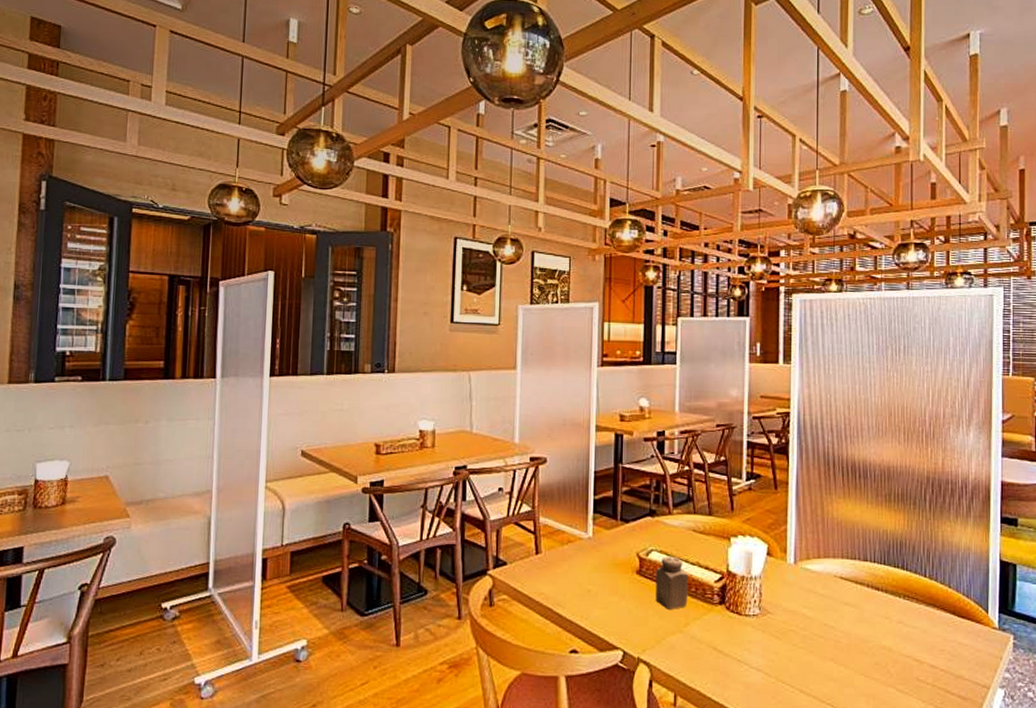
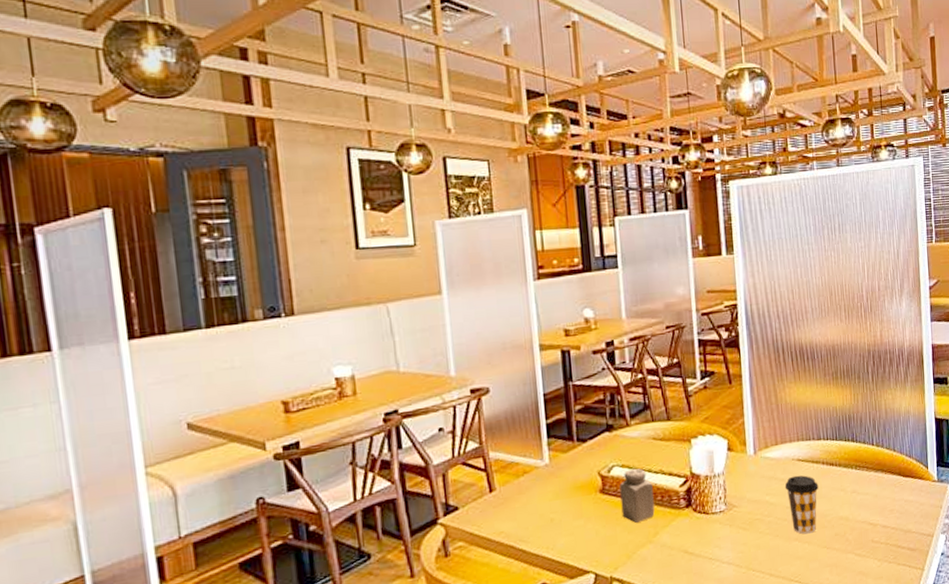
coffee cup: none [824,593,861,657] -> present [784,475,819,534]

